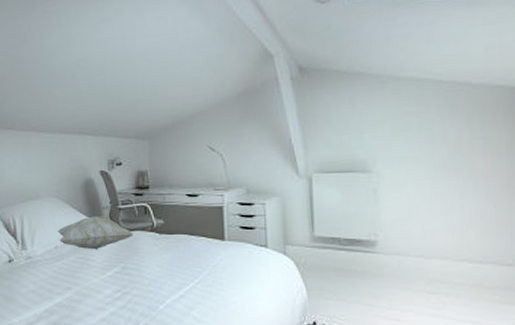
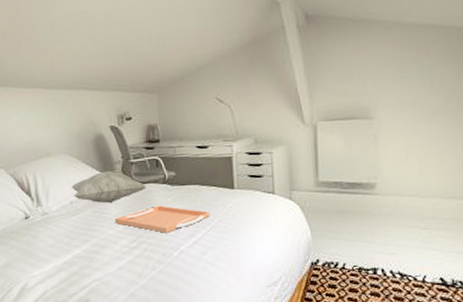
serving tray: none [99,254,198,284] -> present [114,205,210,233]

